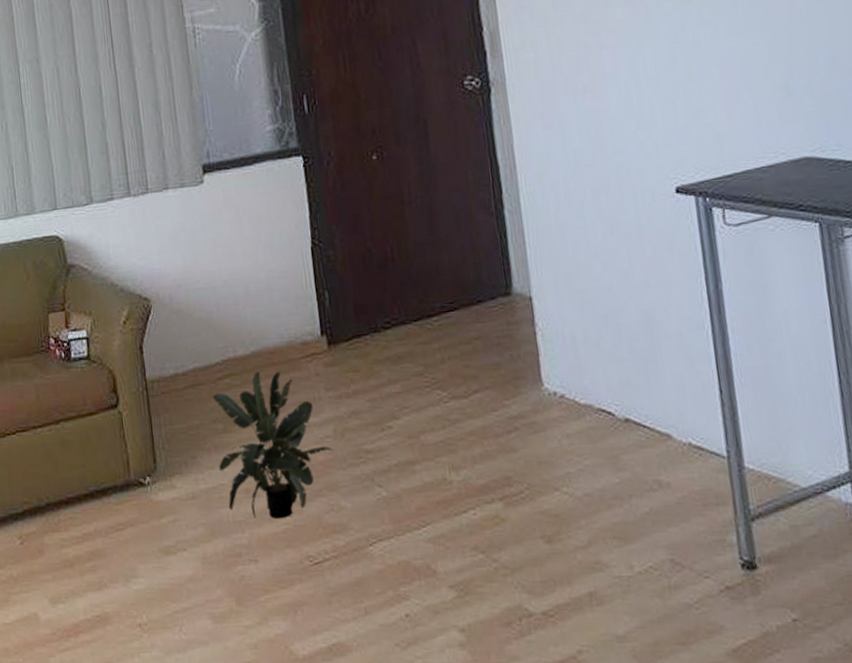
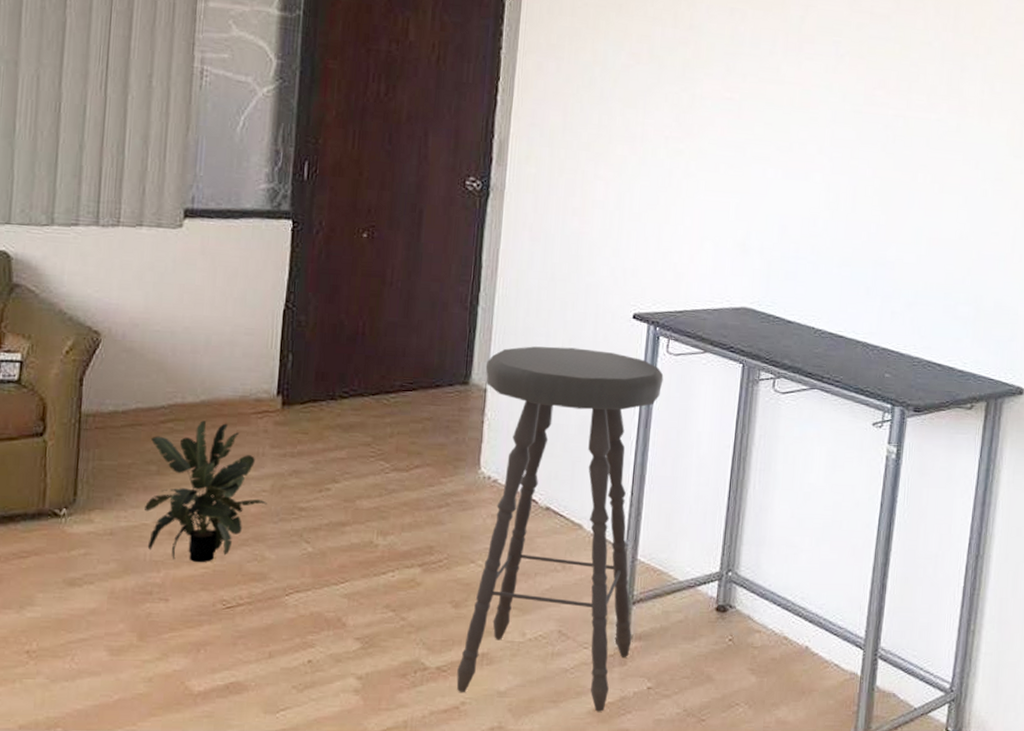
music stool: none [525,234,761,653] -> present [456,346,664,712]

